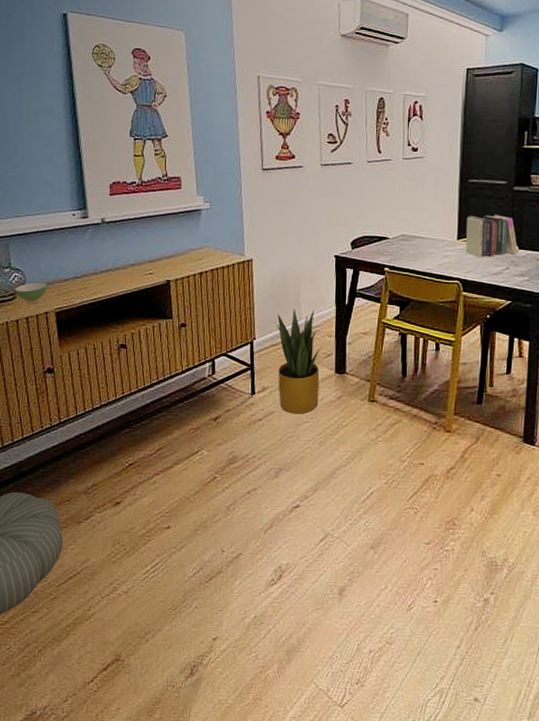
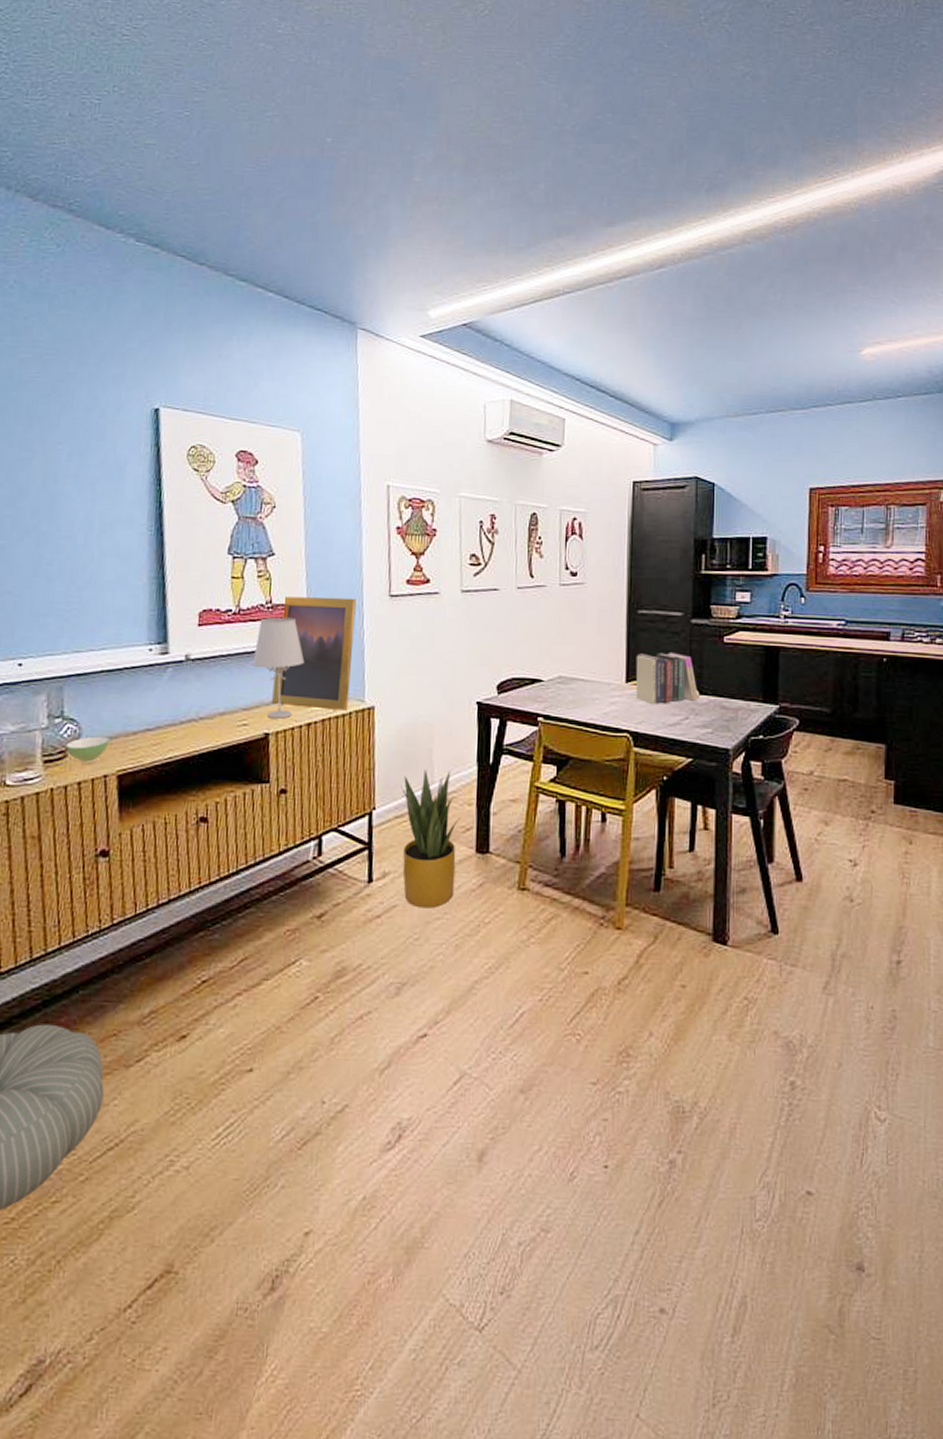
table lamp: none [154,187,196,269] -> present [252,617,305,719]
picture frame: none [171,171,235,263] -> present [272,597,356,712]

